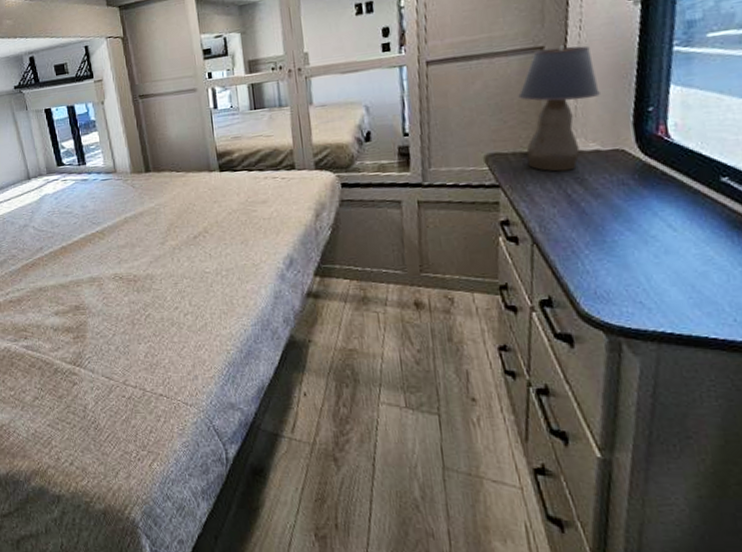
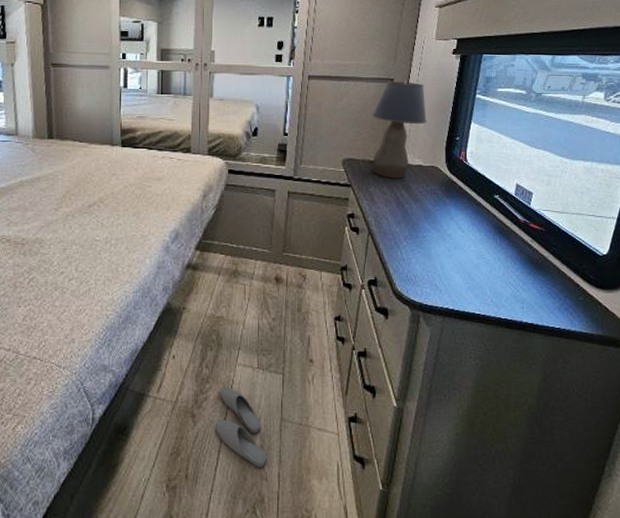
slippers: none [363,429,432,523] -> present [216,387,267,468]

